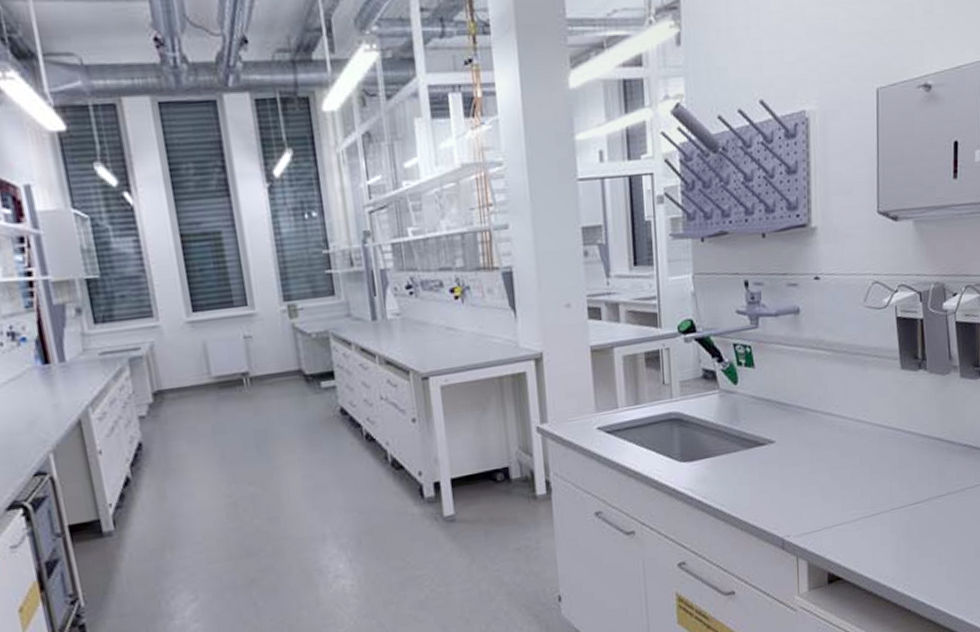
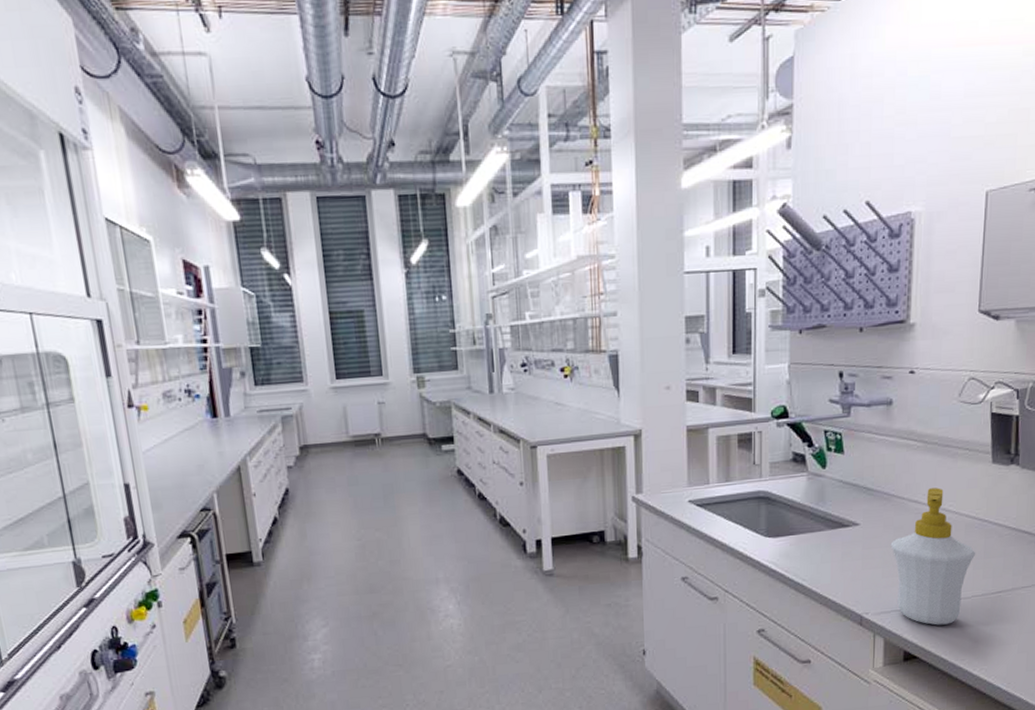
soap bottle: none [807,398,892,543] -> present [890,487,976,625]

